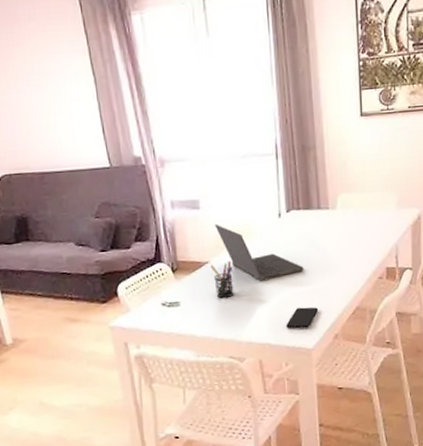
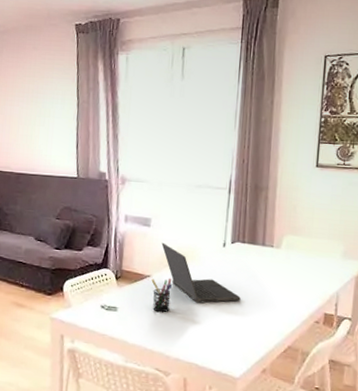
smartphone: present [286,307,319,329] -> none [215,335,250,357]

